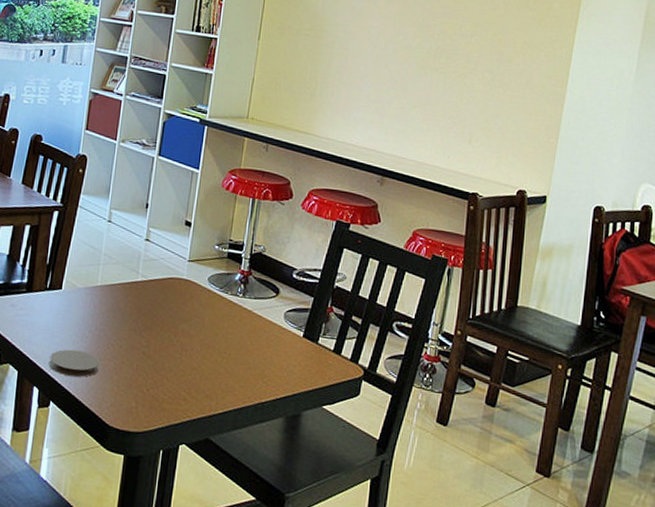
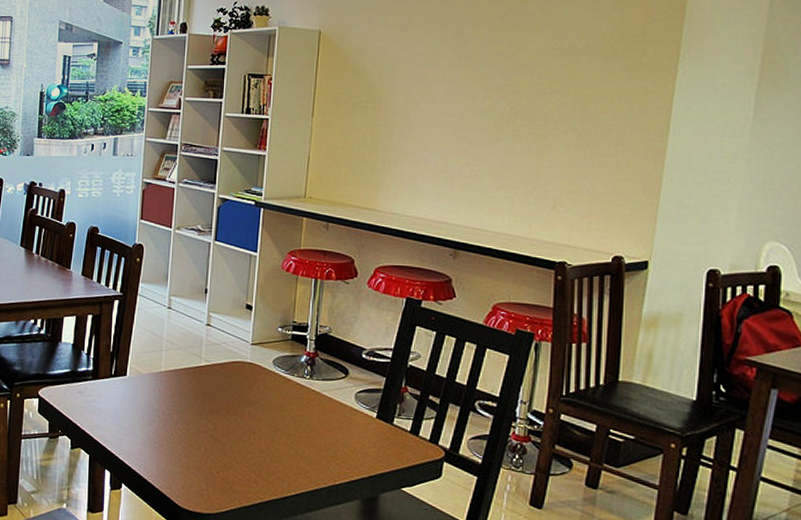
coaster: present [49,349,100,377] -> none [119,433,168,460]

